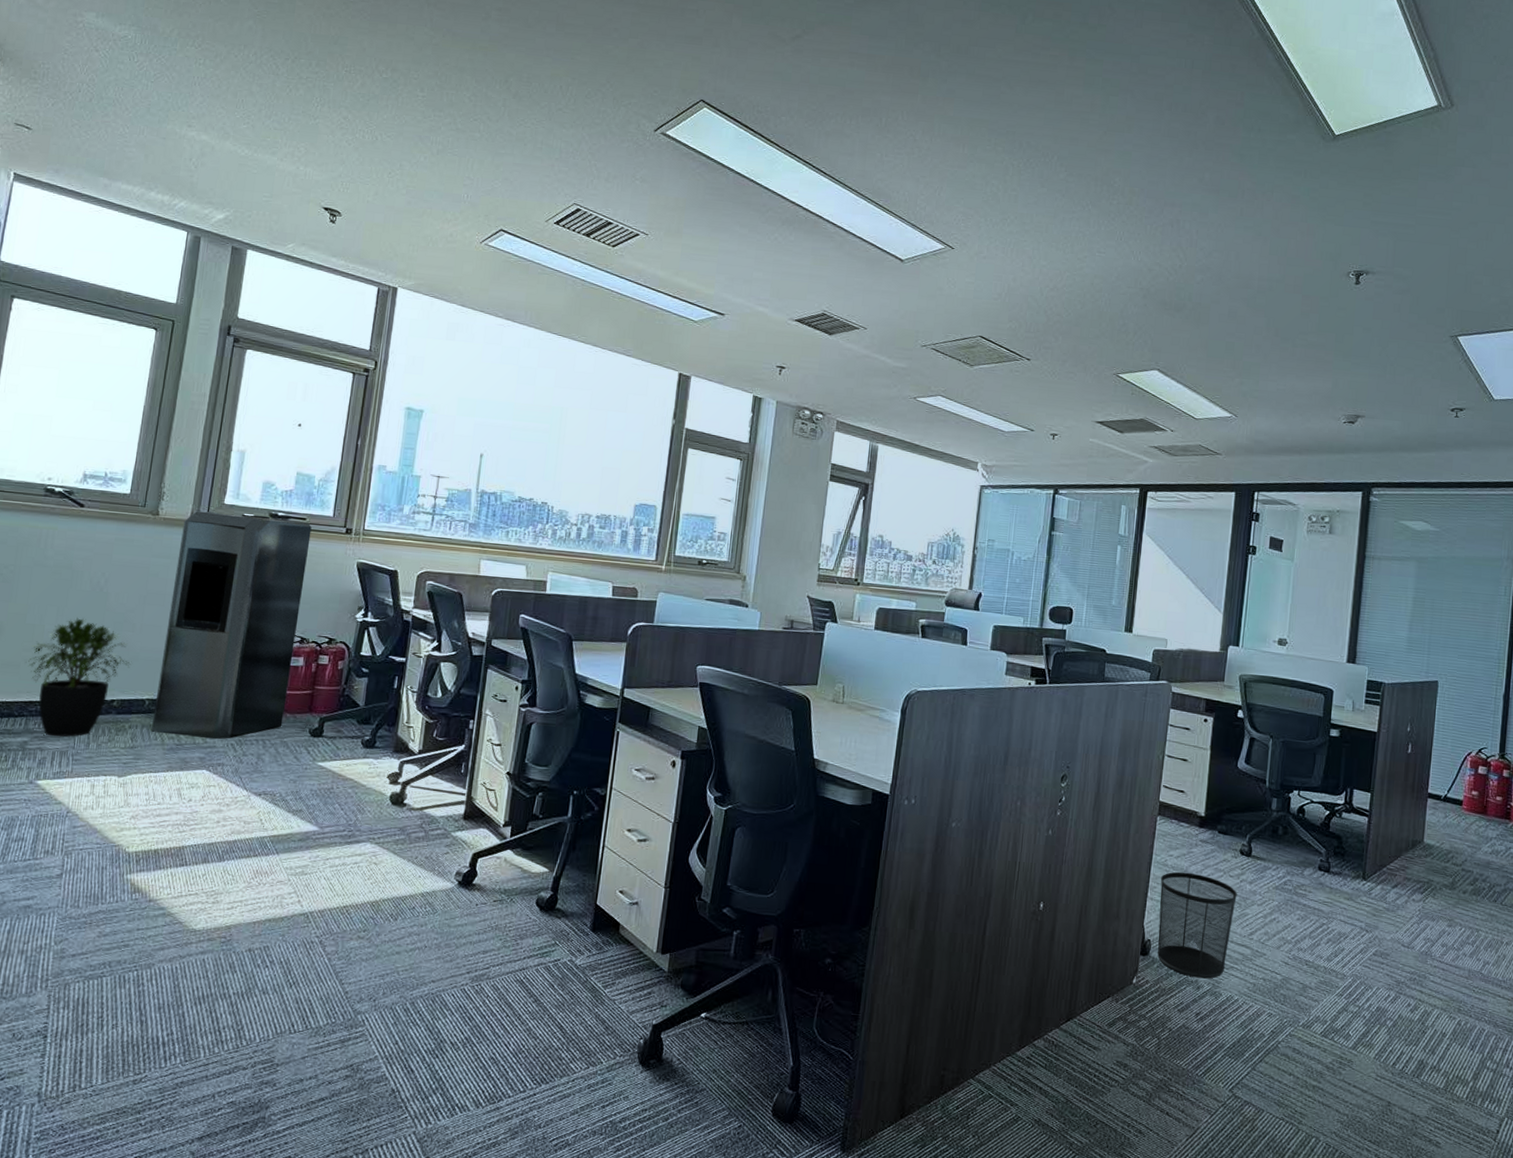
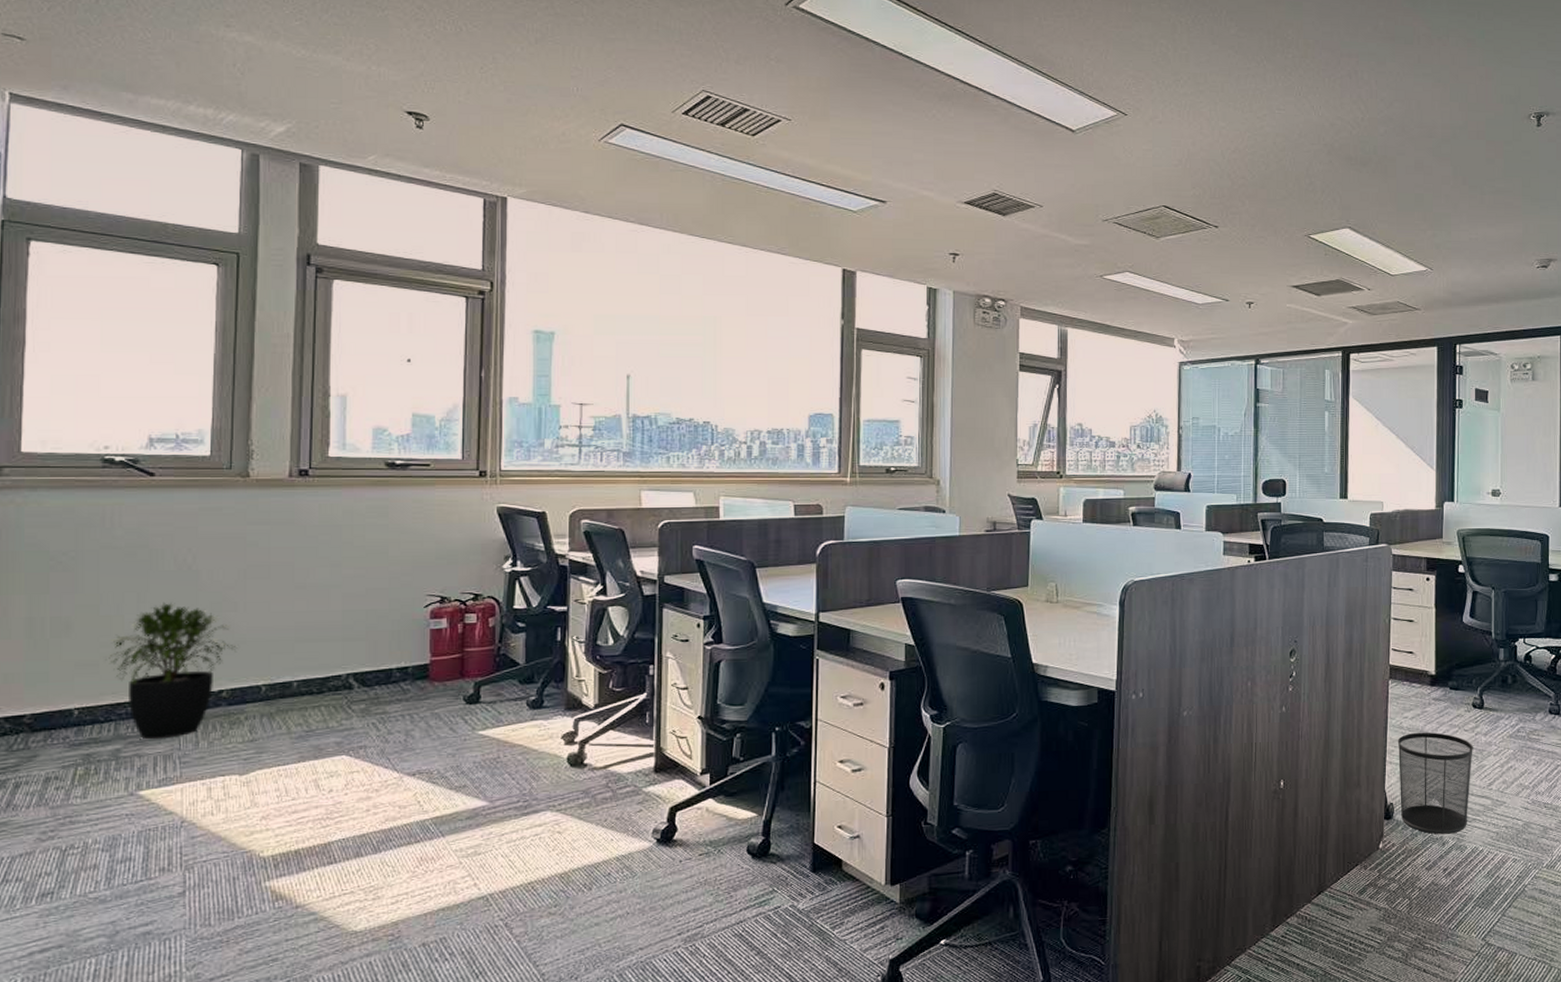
water dispenser: present [151,511,312,739] -> none [273,466,438,721]

